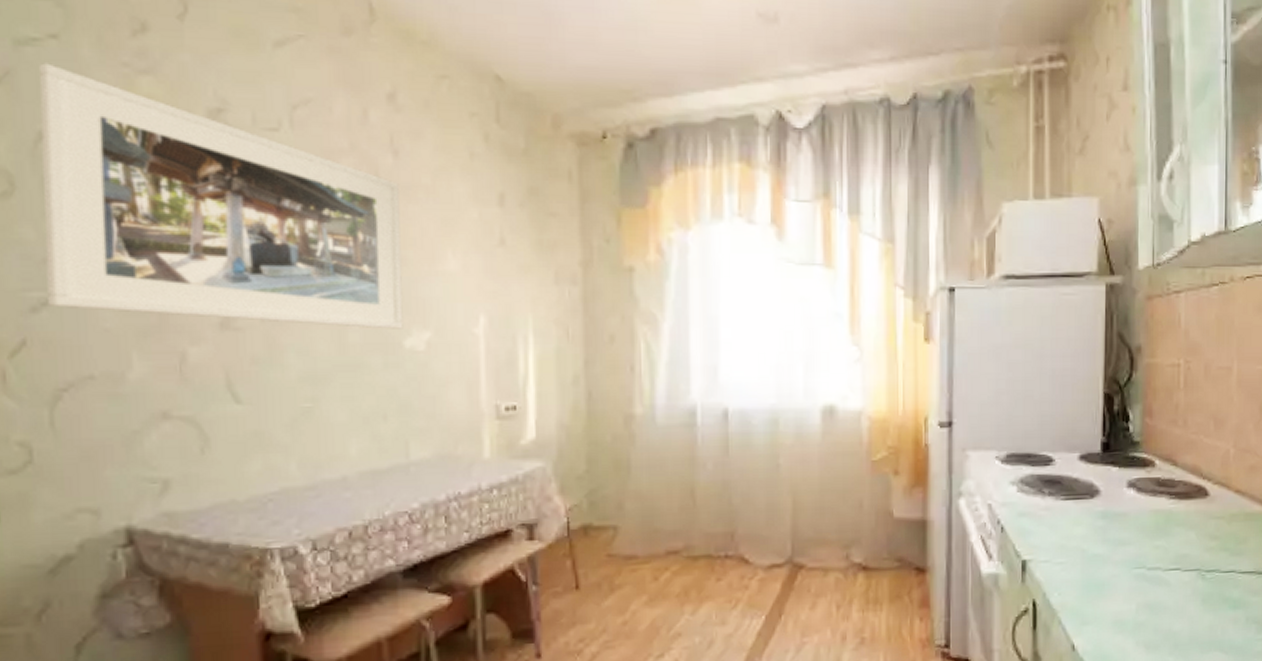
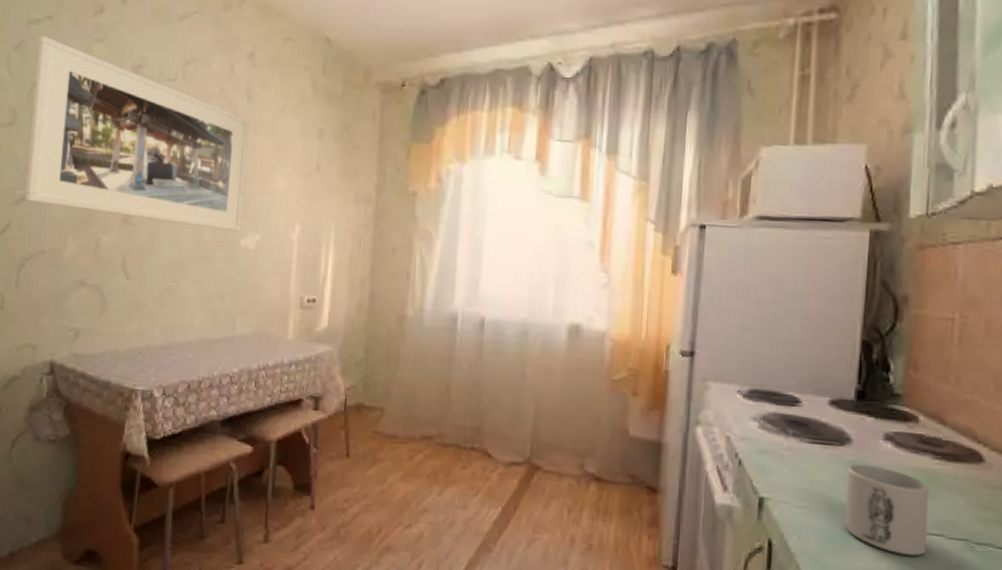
mug: none [1097,513,1167,593] -> present [845,464,930,556]

